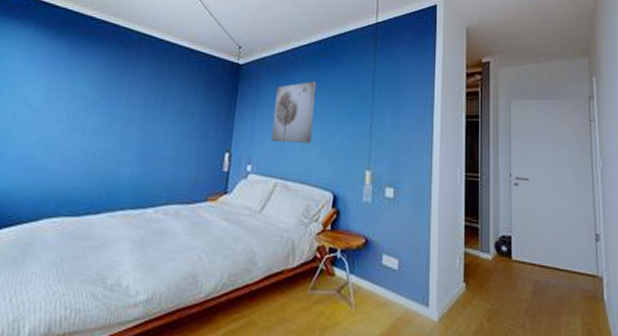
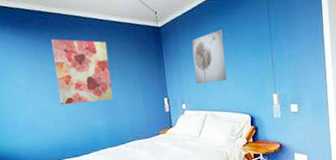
wall art: none [80,52,168,143] -> present [52,39,114,105]

